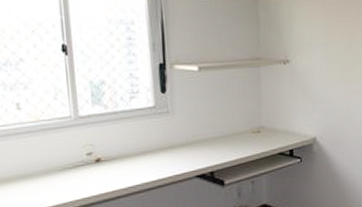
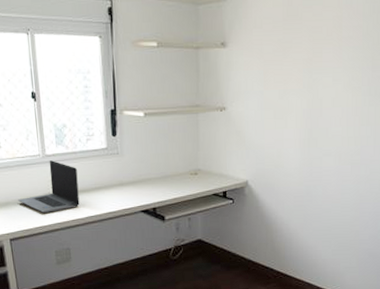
laptop computer: none [42,122,121,186] -> present [18,160,80,214]

